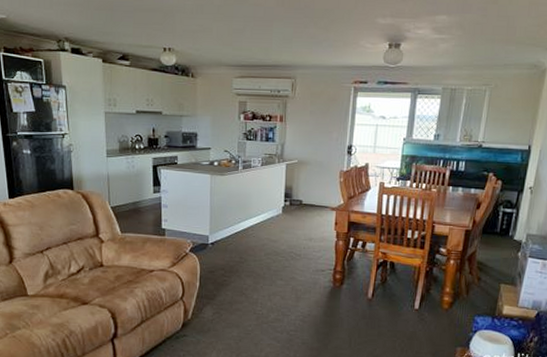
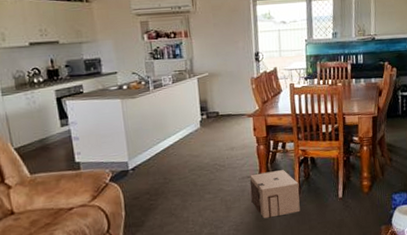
cardboard box: none [322,268,374,316] -> present [249,170,300,219]

